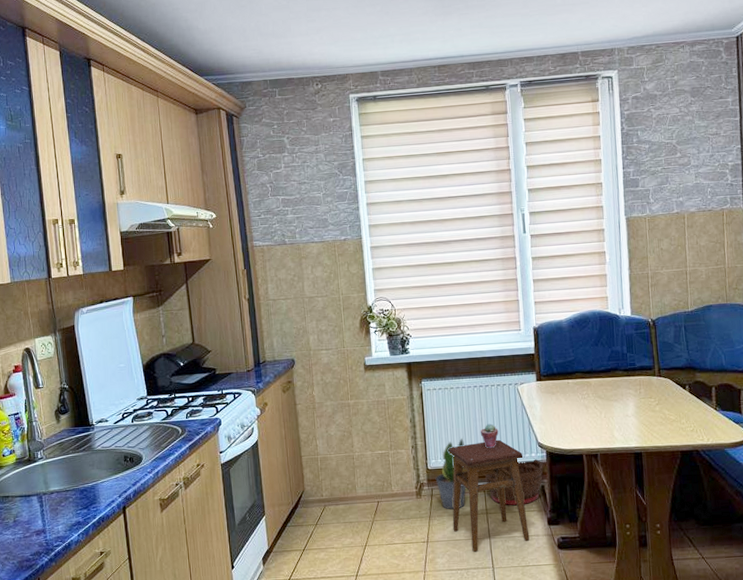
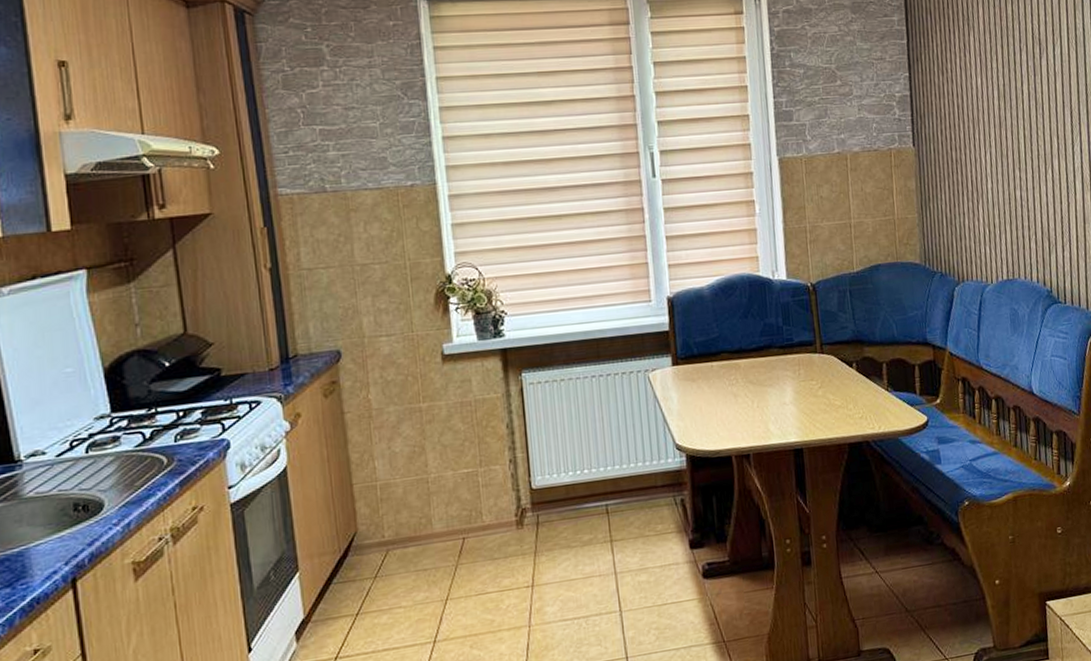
potted plant: present [435,437,466,510] -> none [542,444,583,541]
stool: present [448,439,530,552] -> none [559,443,667,593]
potted succulent: present [480,423,499,448] -> none [600,423,625,456]
basket: present [485,456,543,505] -> none [608,463,683,528]

